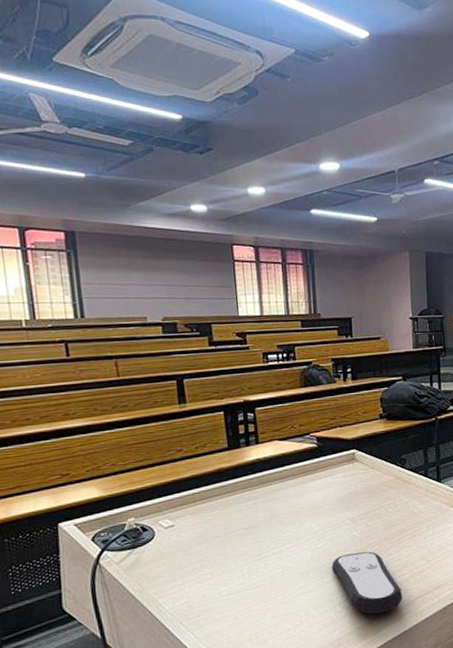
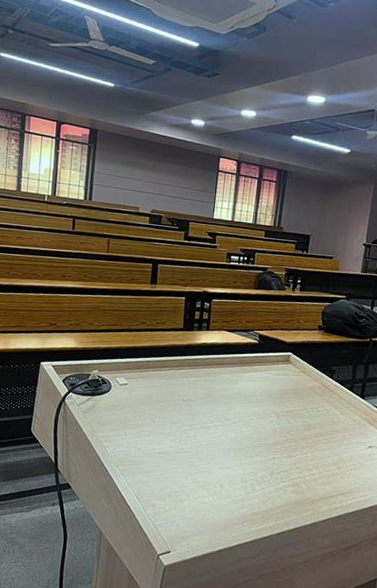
remote control: present [331,551,403,614] -> none [250,443,309,504]

